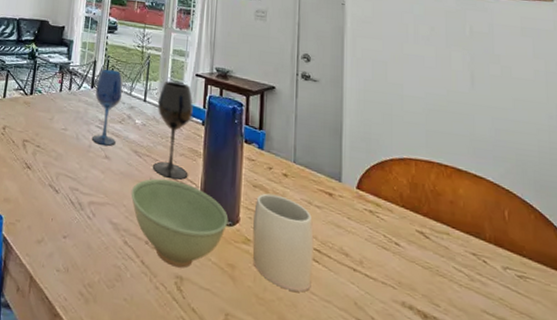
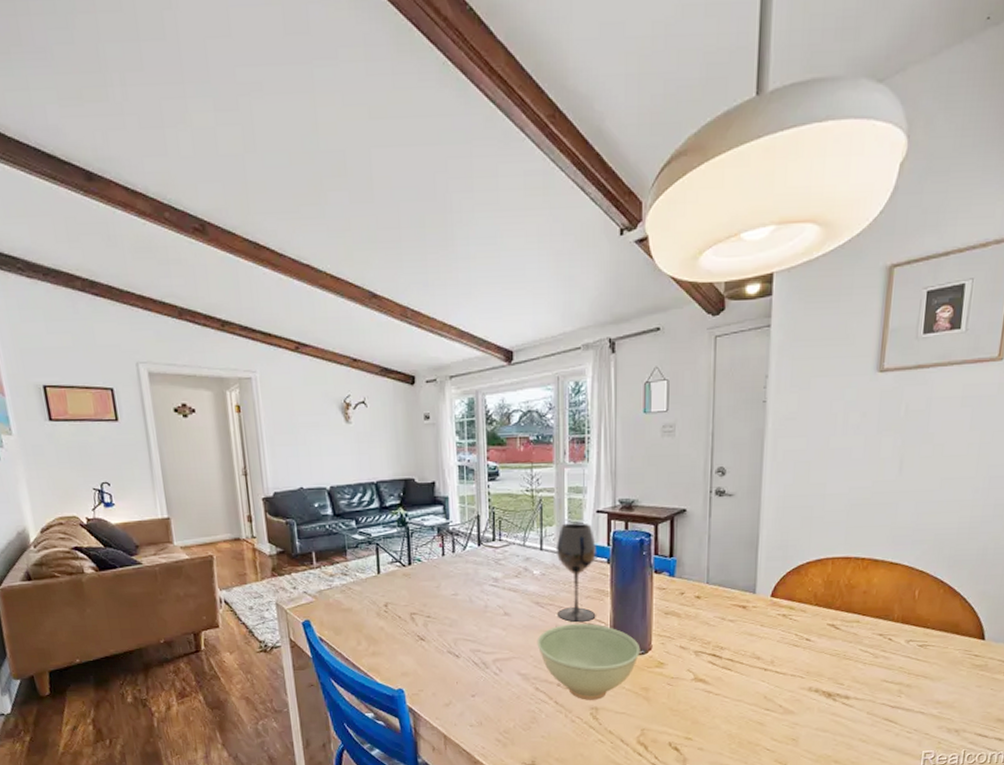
wineglass: present [92,69,123,146] -> none [483,522,515,603]
mug: present [252,193,314,292] -> none [666,617,727,699]

